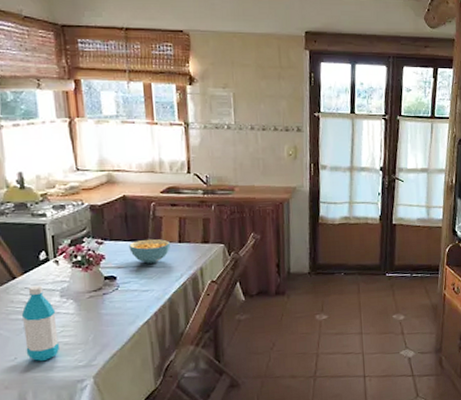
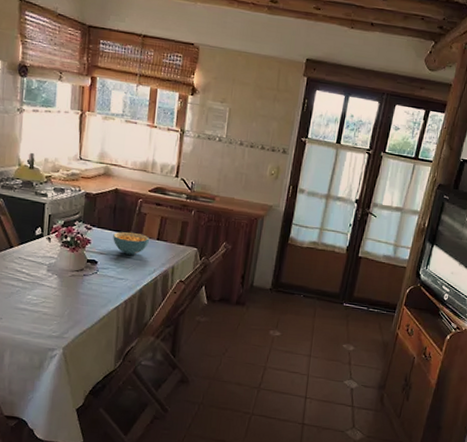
water bottle: present [21,285,59,362] -> none [10,256,41,326]

